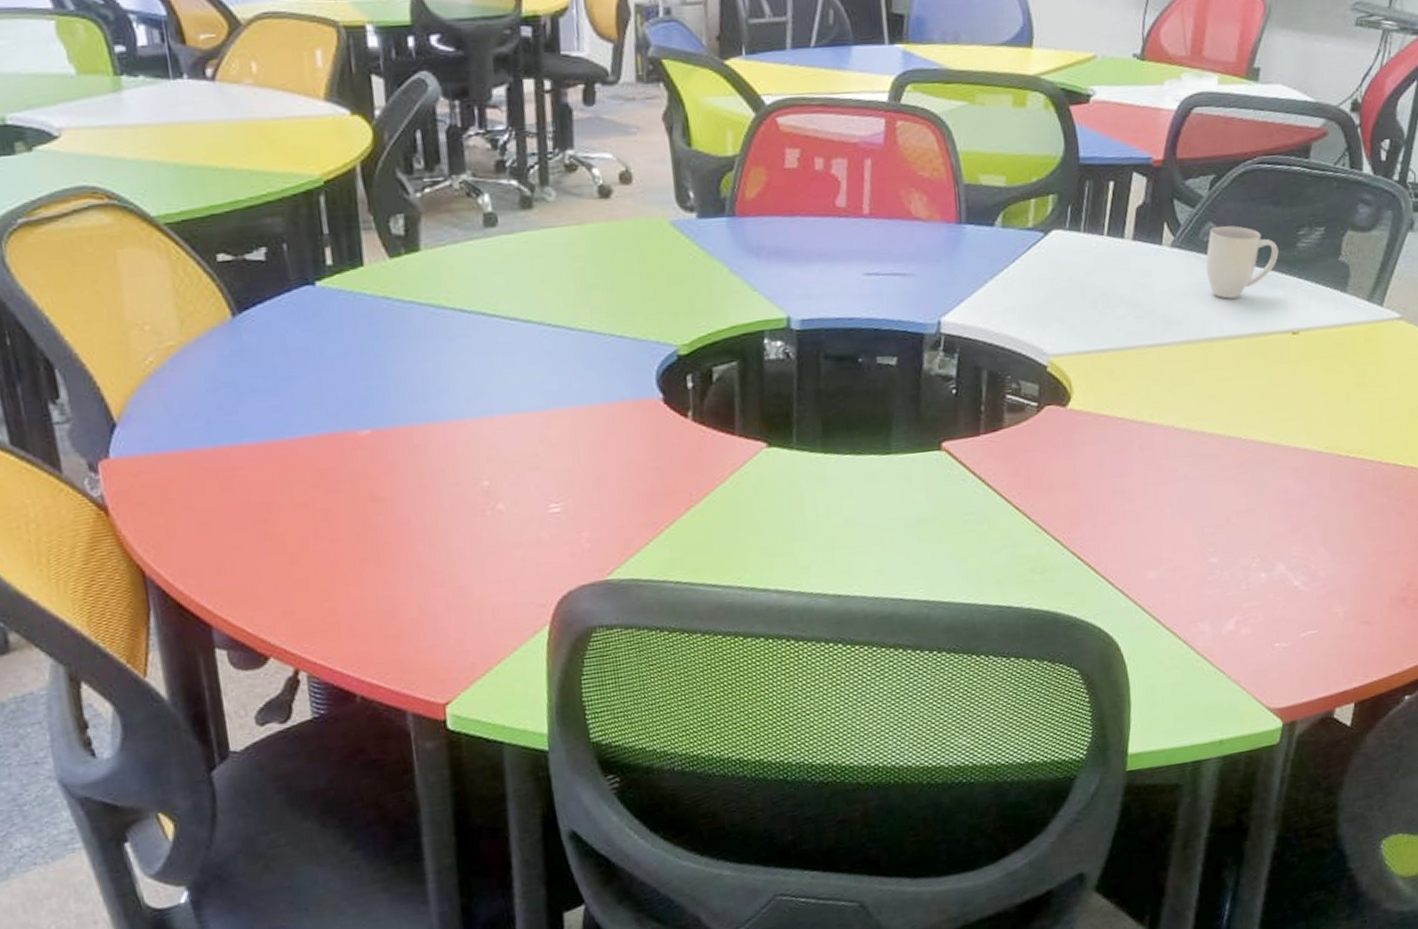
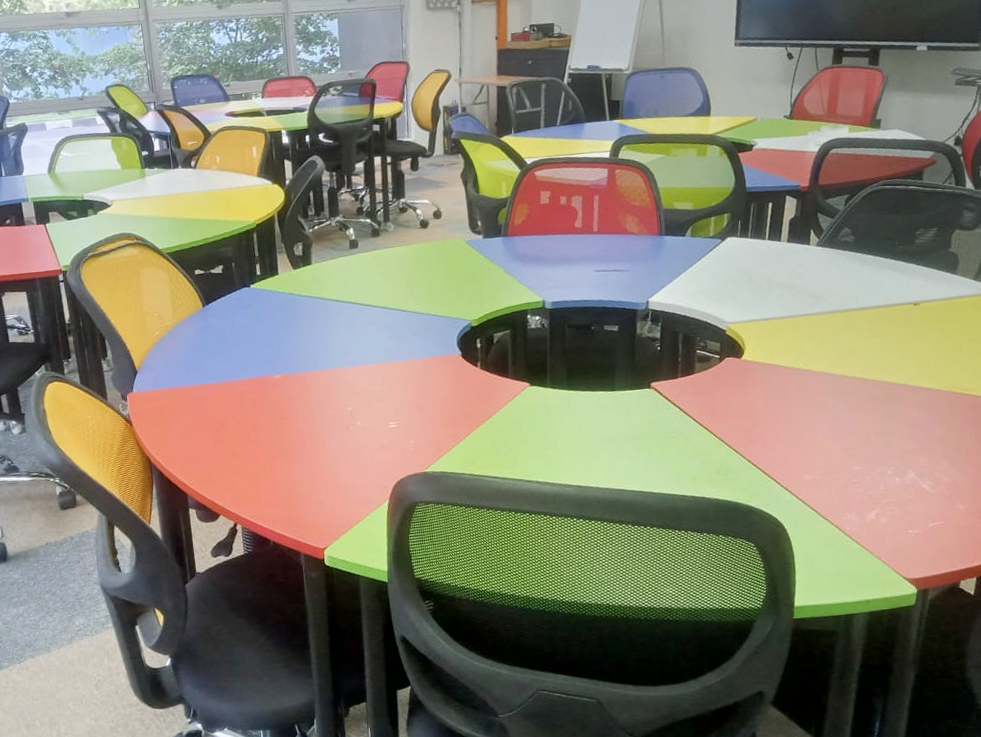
mug: present [1205,225,1279,299] -> none [843,229,901,281]

